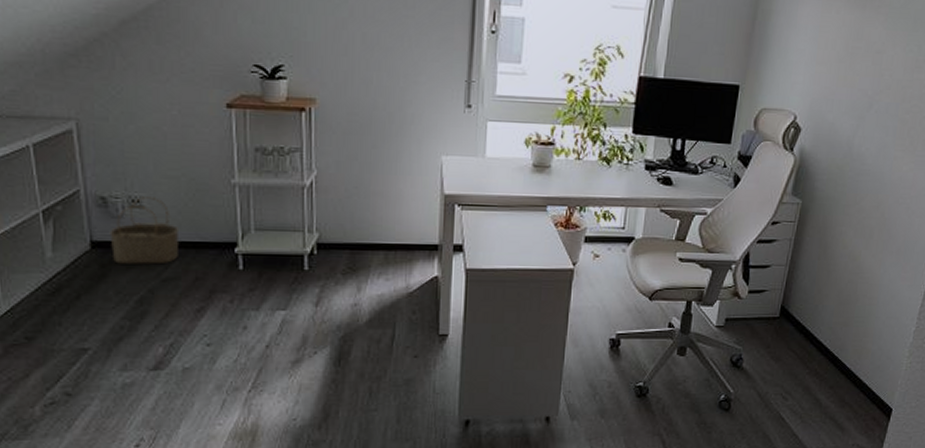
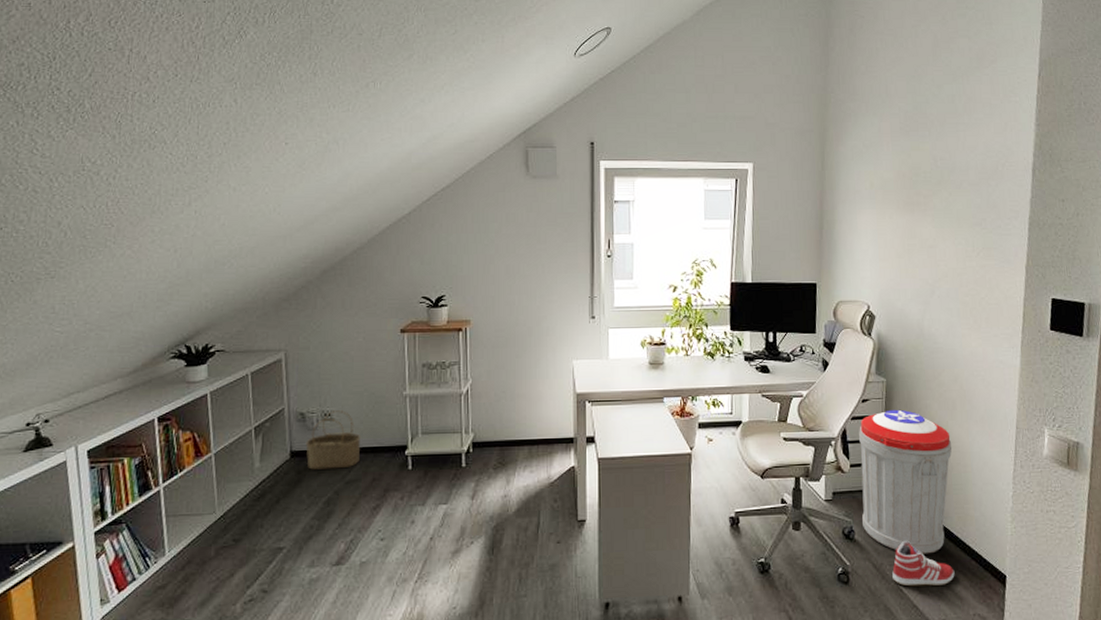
trash can: none [753,234,861,385] -> present [859,409,952,554]
sneaker: none [776,370,841,416] -> present [892,540,955,587]

